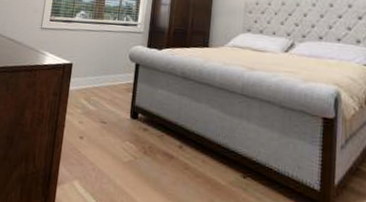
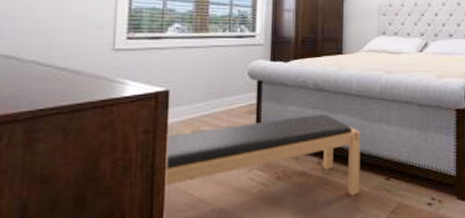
bench: none [62,99,221,186] -> present [165,114,361,195]

